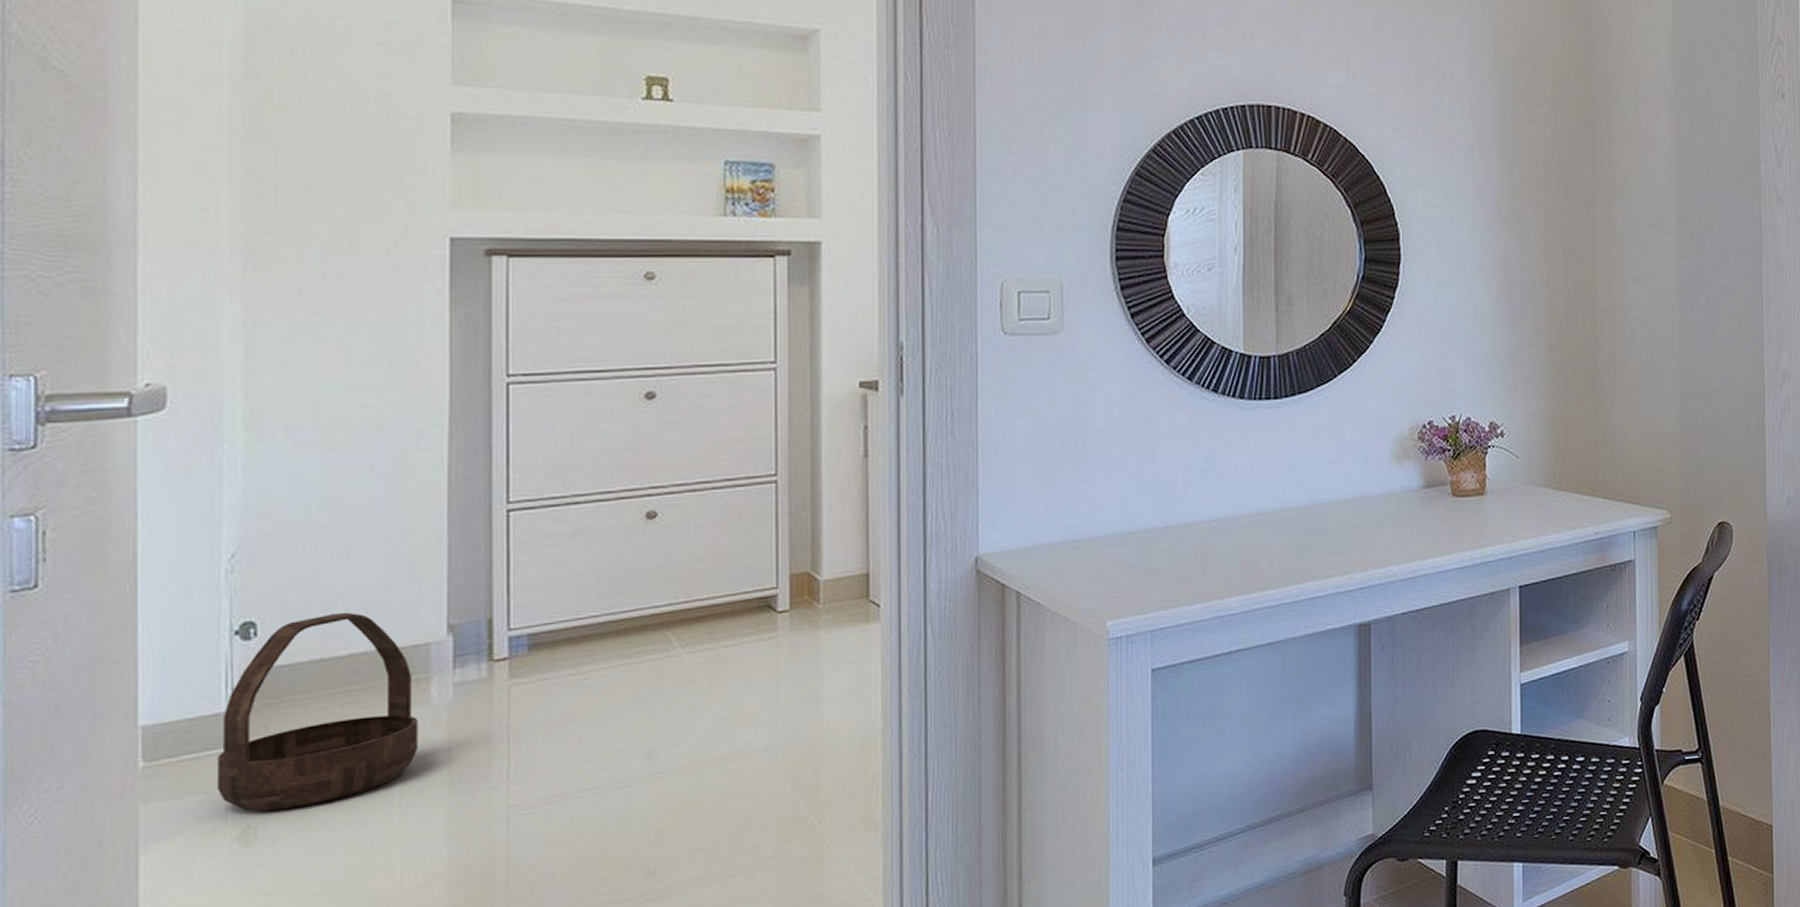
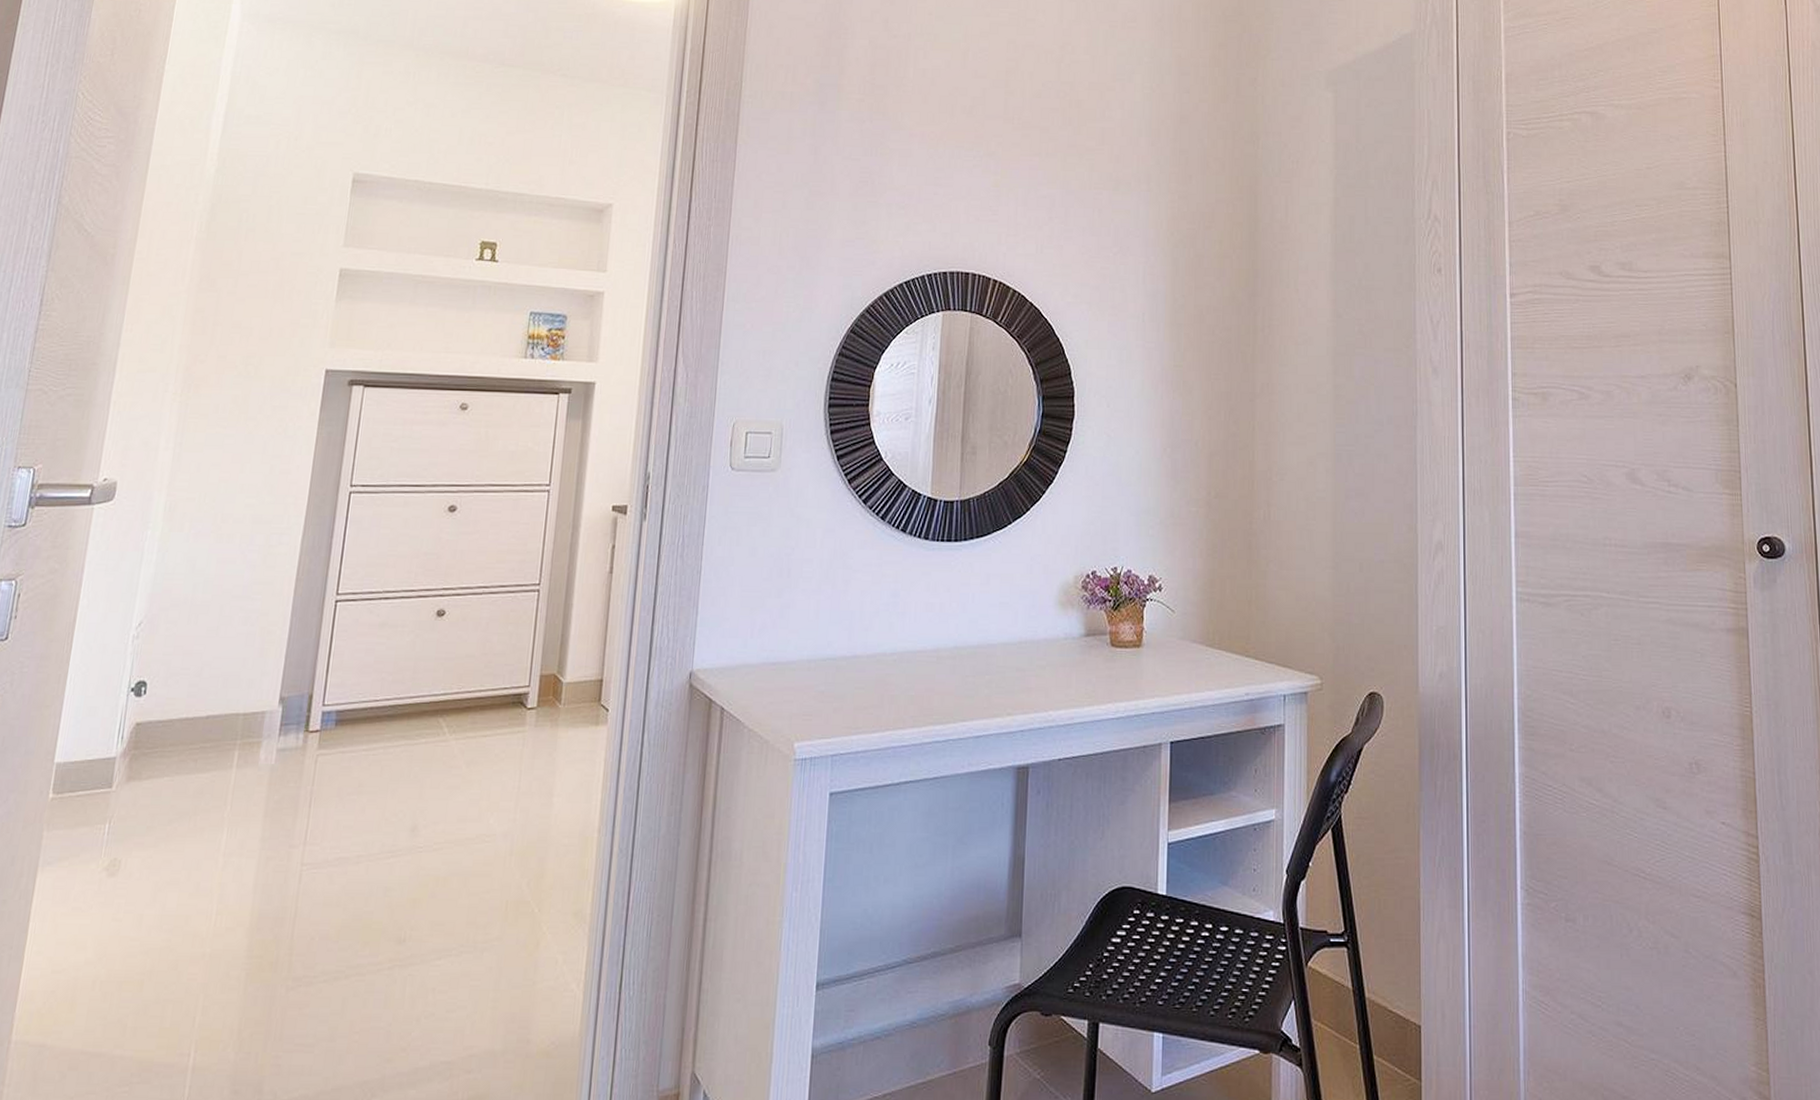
basket: present [218,612,418,812] -> none [99,679,249,848]

